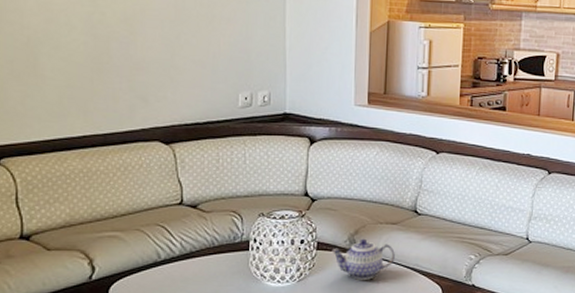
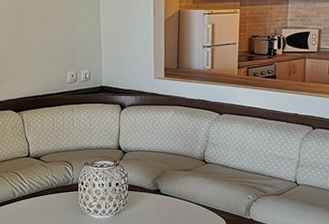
teapot: present [331,238,395,280] -> none [139,182,188,214]

